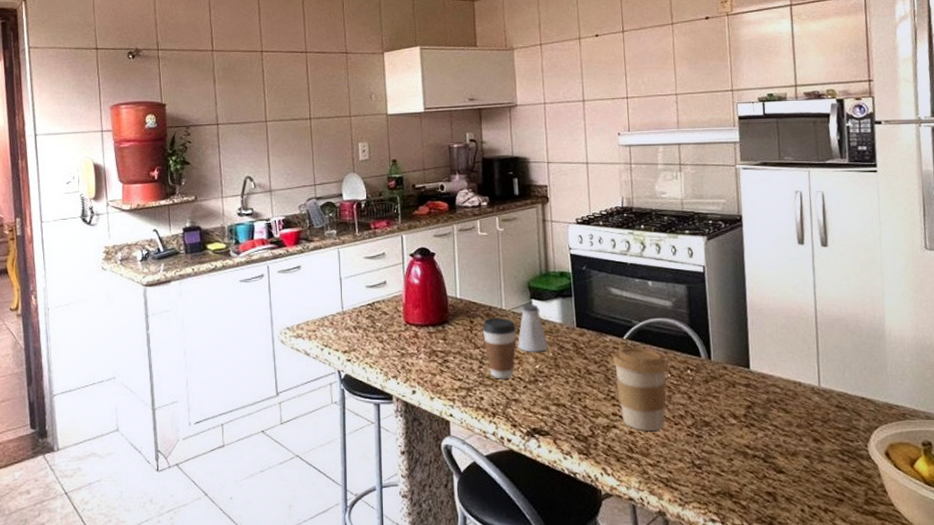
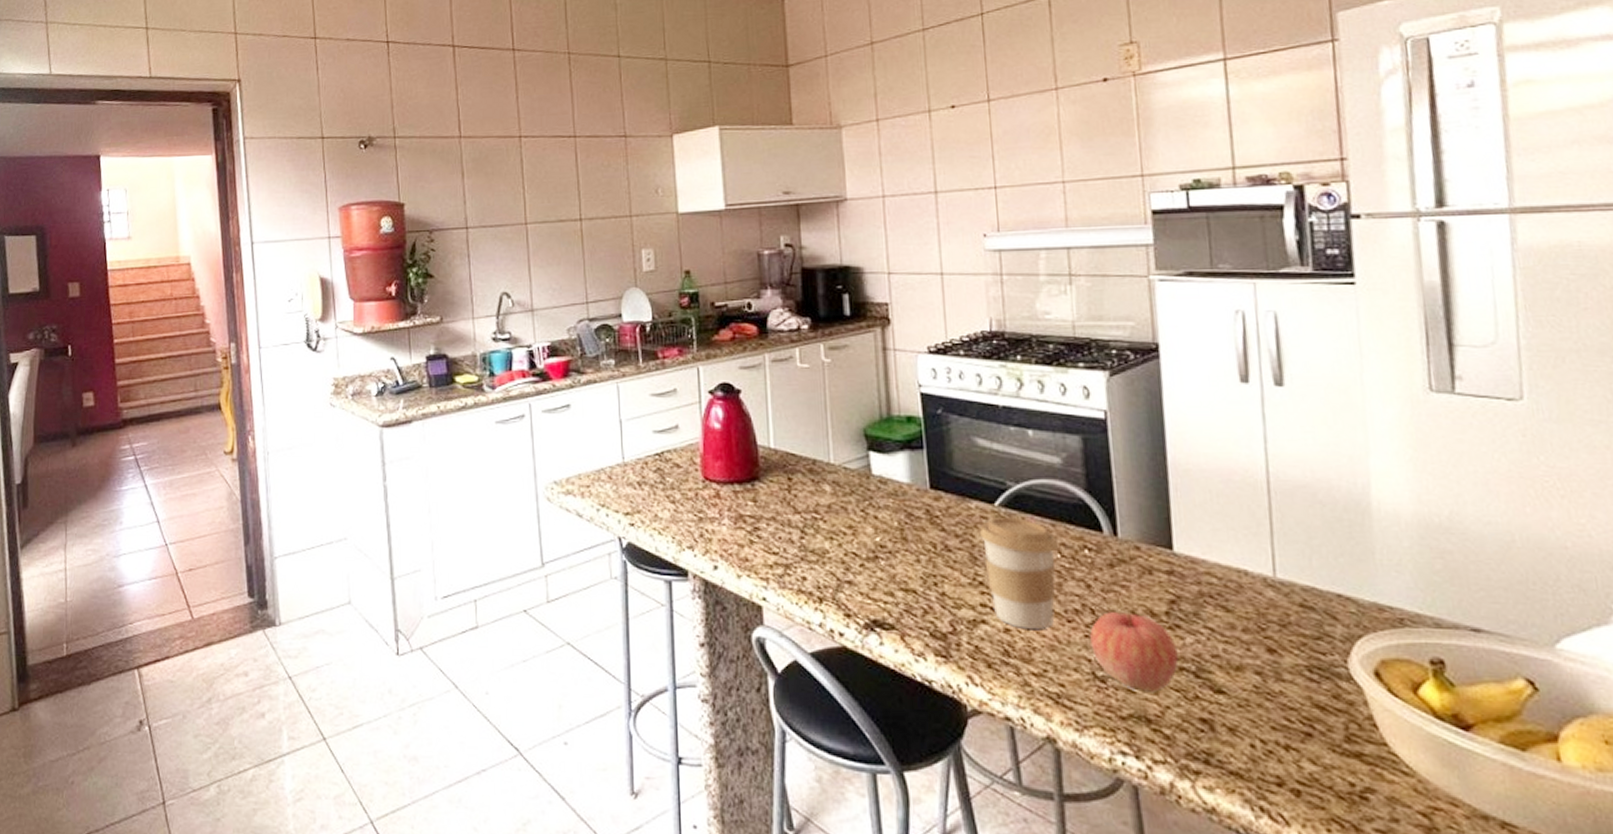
coffee cup: present [482,317,517,379] -> none [803,473,850,555]
saltshaker: present [518,304,549,352] -> none [851,458,893,520]
apple: none [691,416,753,474] -> present [1090,612,1179,692]

